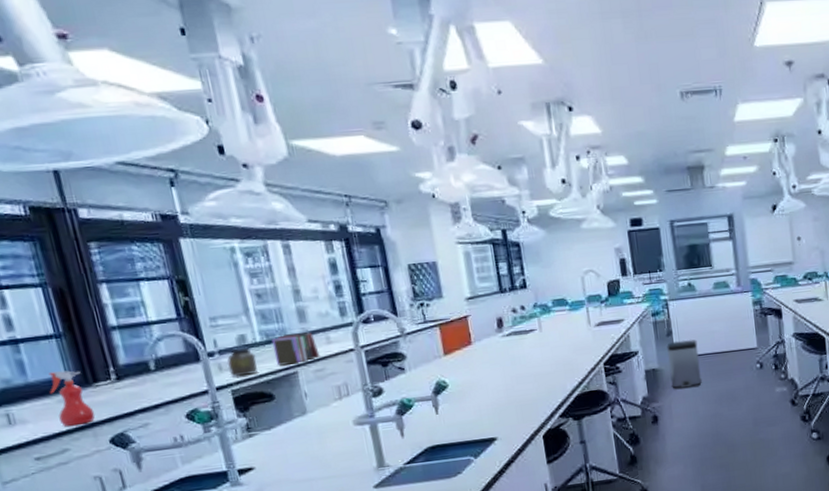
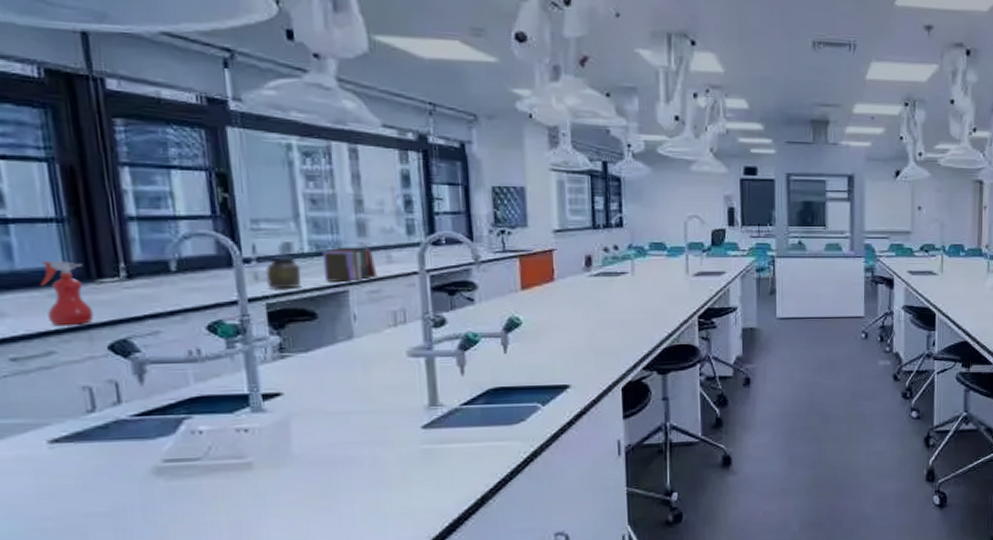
pedal bin: present [667,339,702,390] -> none [768,301,802,353]

